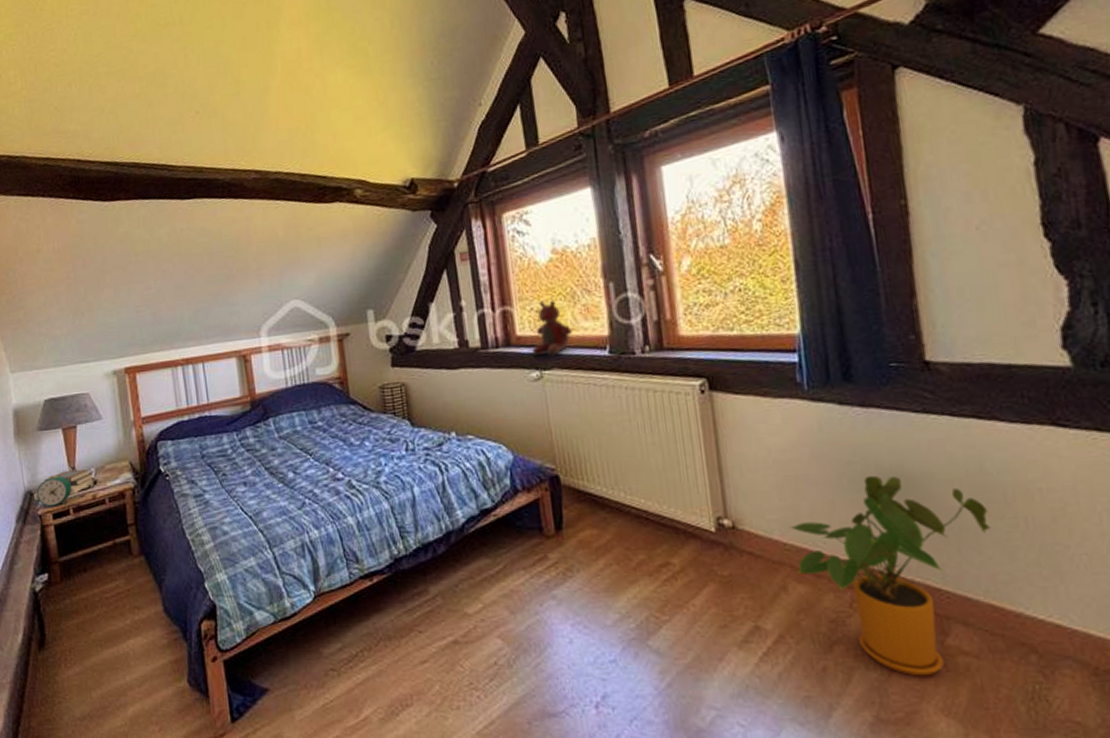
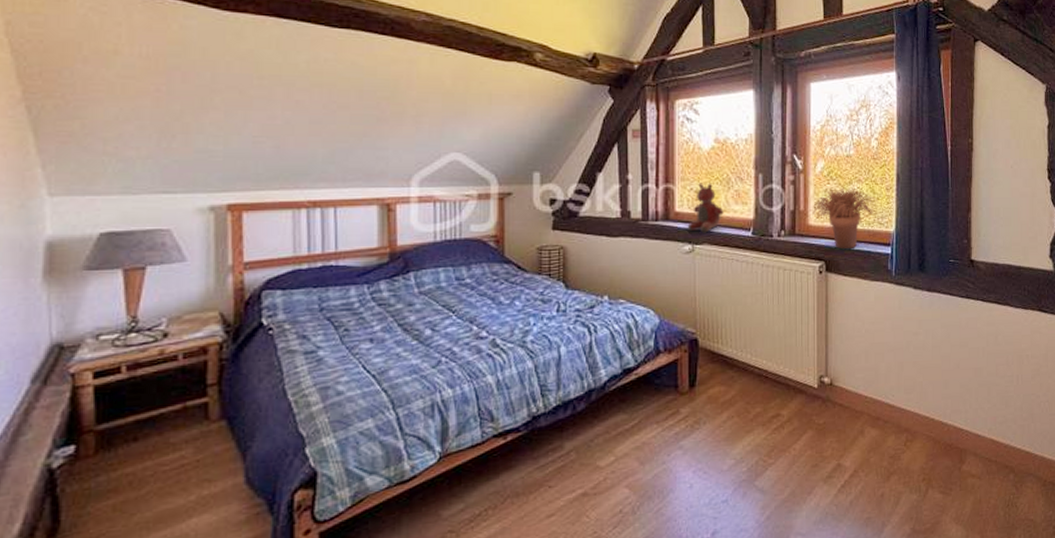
books: present [33,469,93,501] -> none [64,319,162,356]
alarm clock: present [36,475,72,508] -> none [70,325,128,365]
potted plant: none [682,286,776,362] -> present [812,189,881,250]
house plant: present [788,475,991,677] -> none [870,343,997,496]

